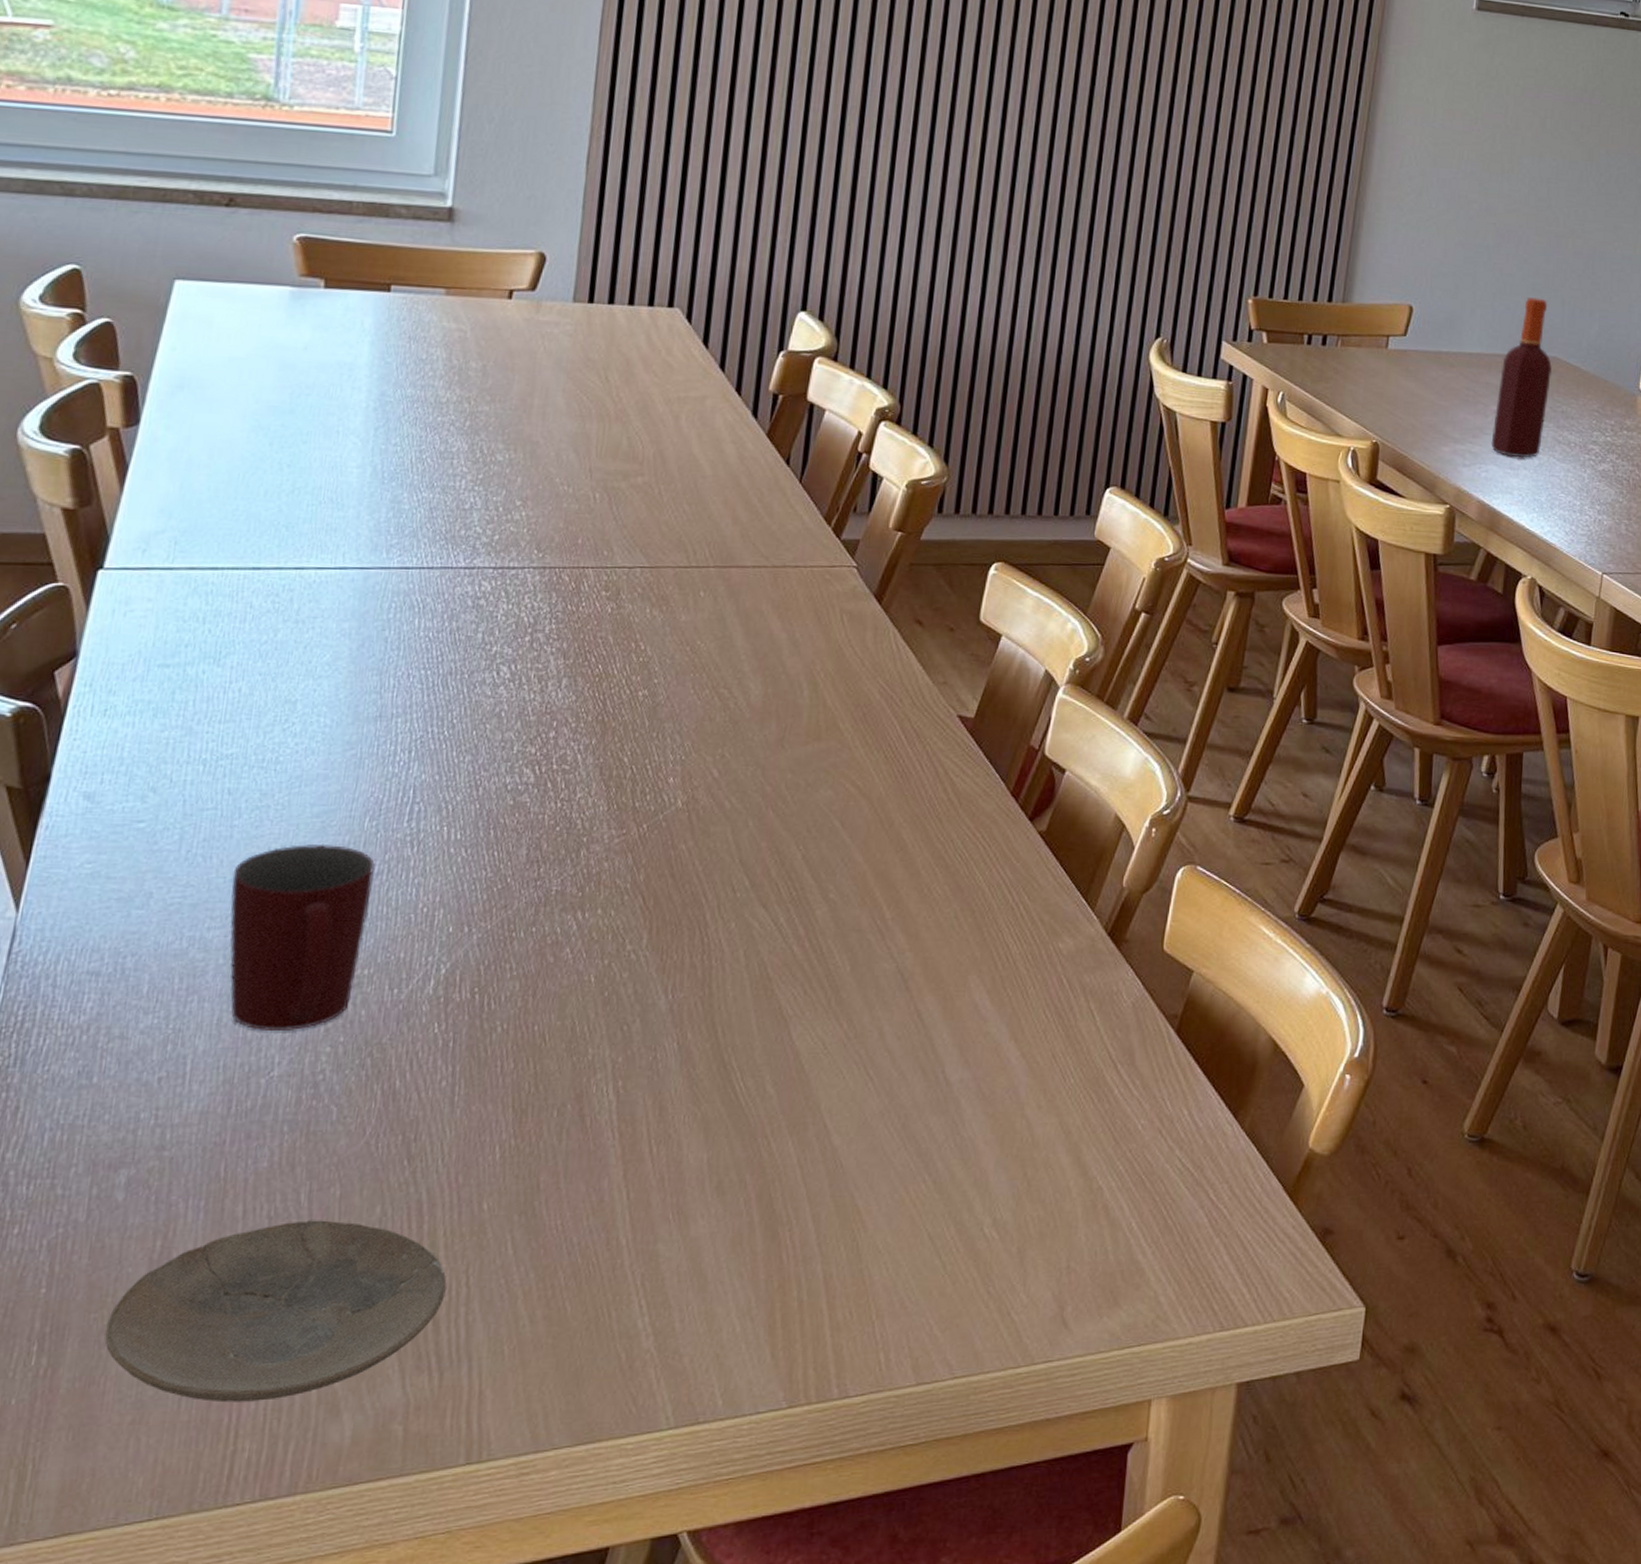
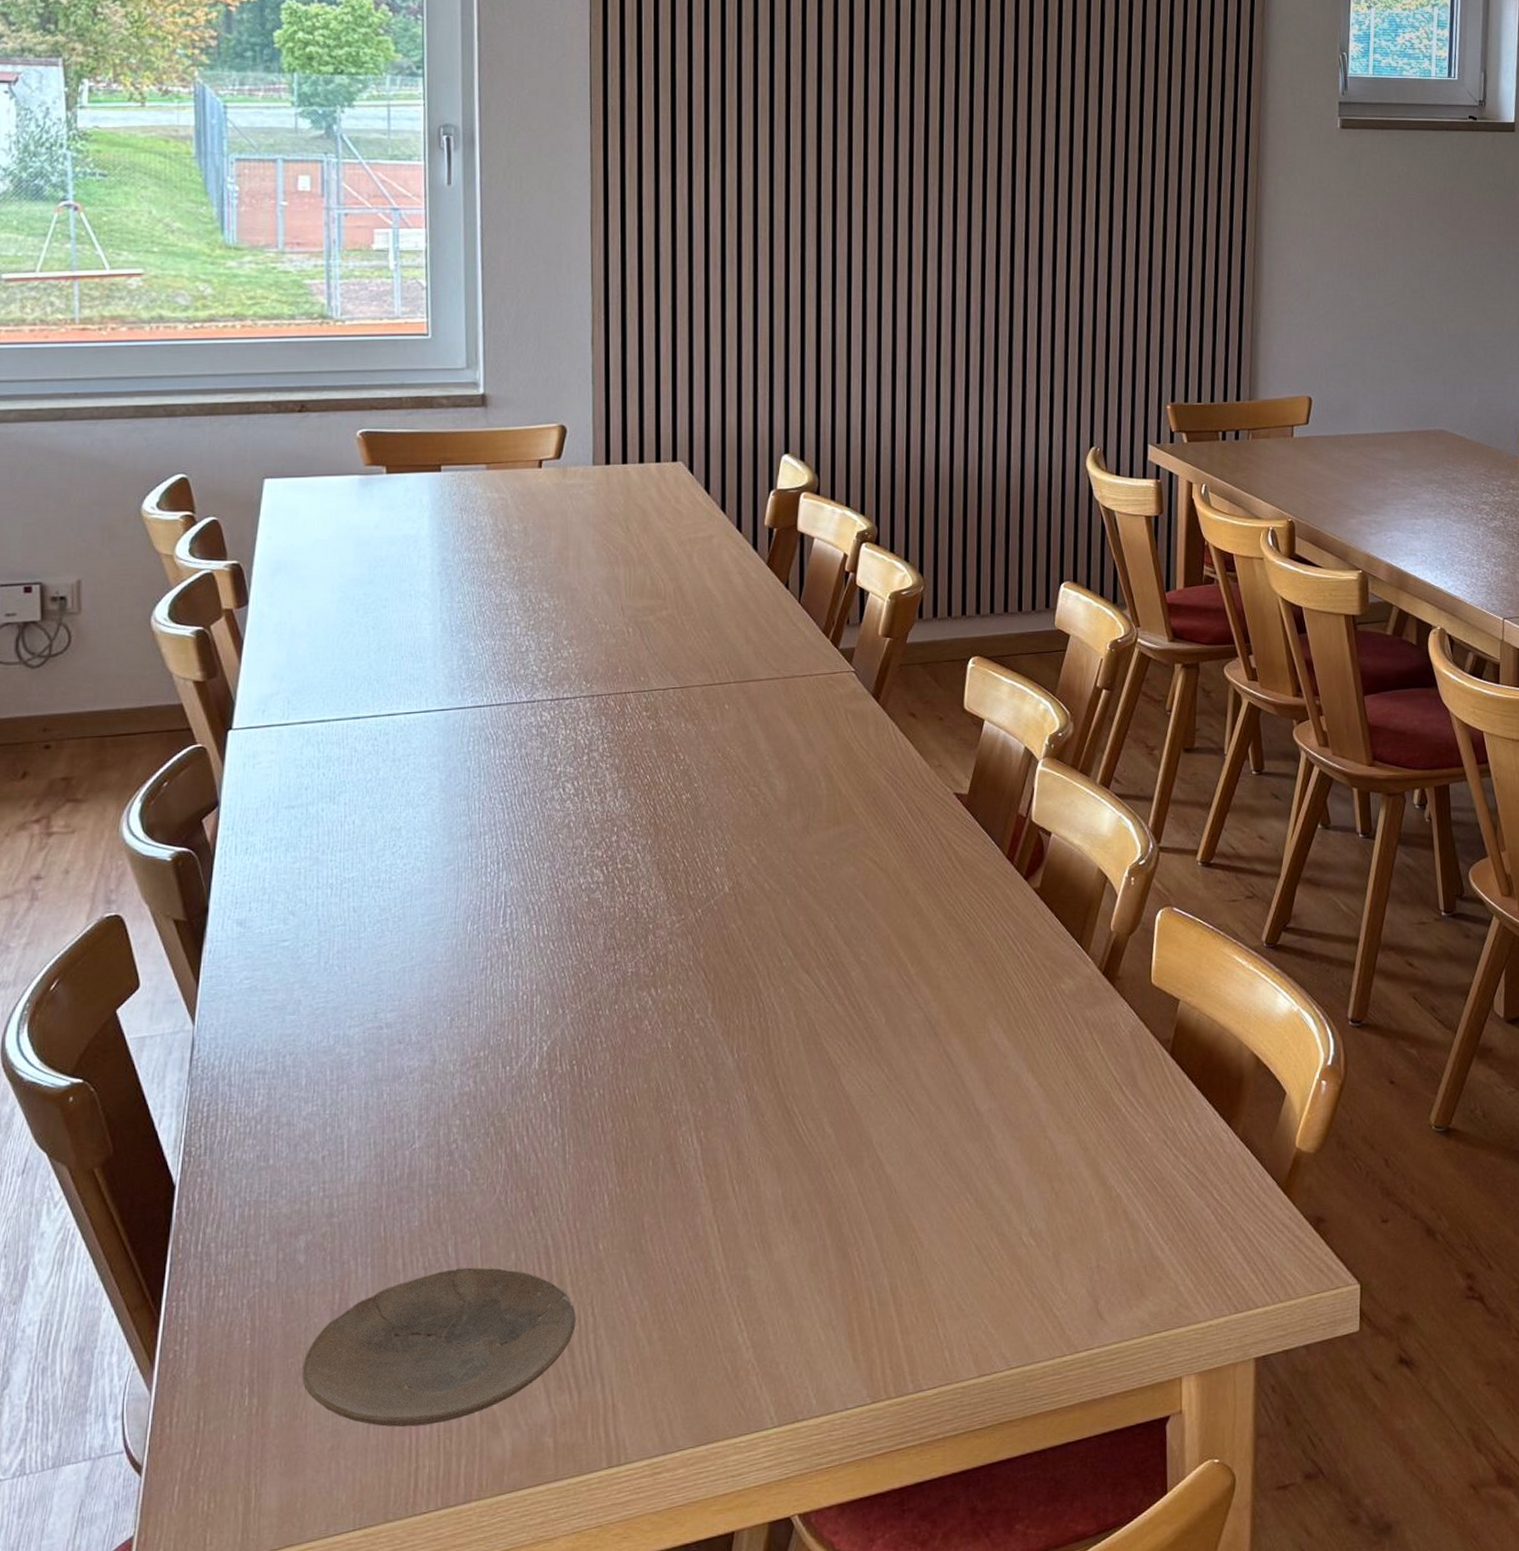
mug: present [229,843,375,1030] -> none [364,947,479,1110]
bottle: present [1491,297,1553,458] -> none [1392,379,1441,523]

